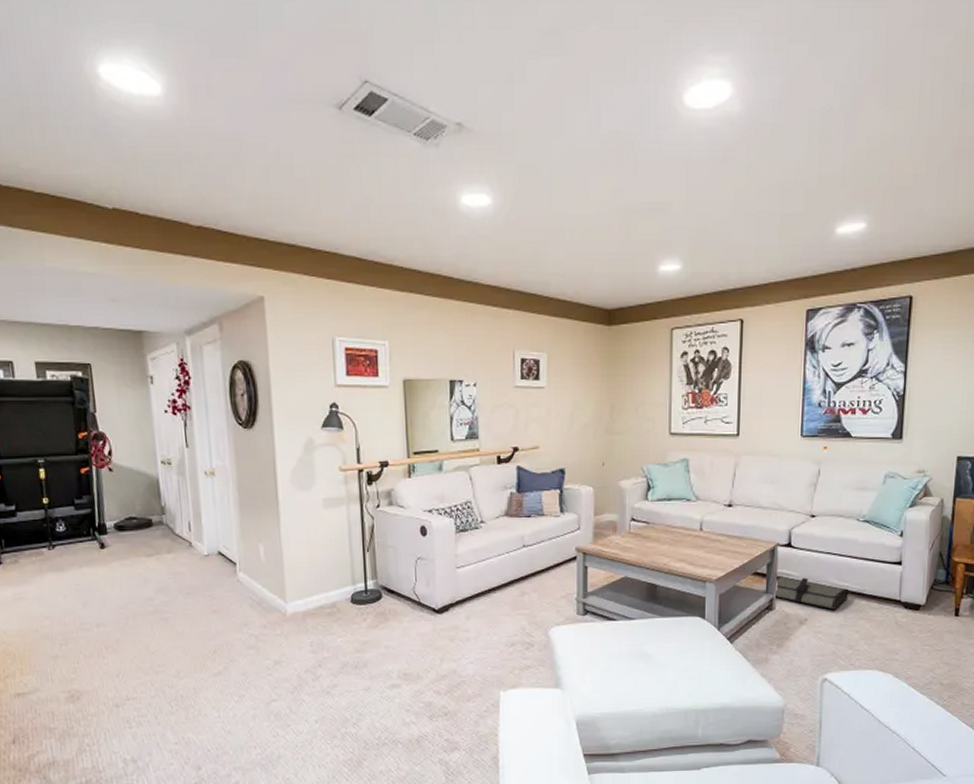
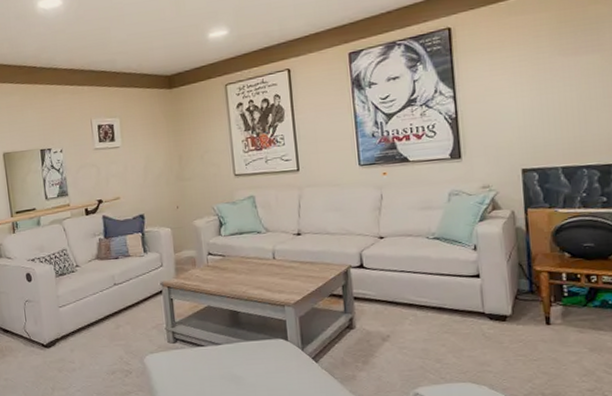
tool roll: present [775,576,850,610] -> none [352,295,430,325]

